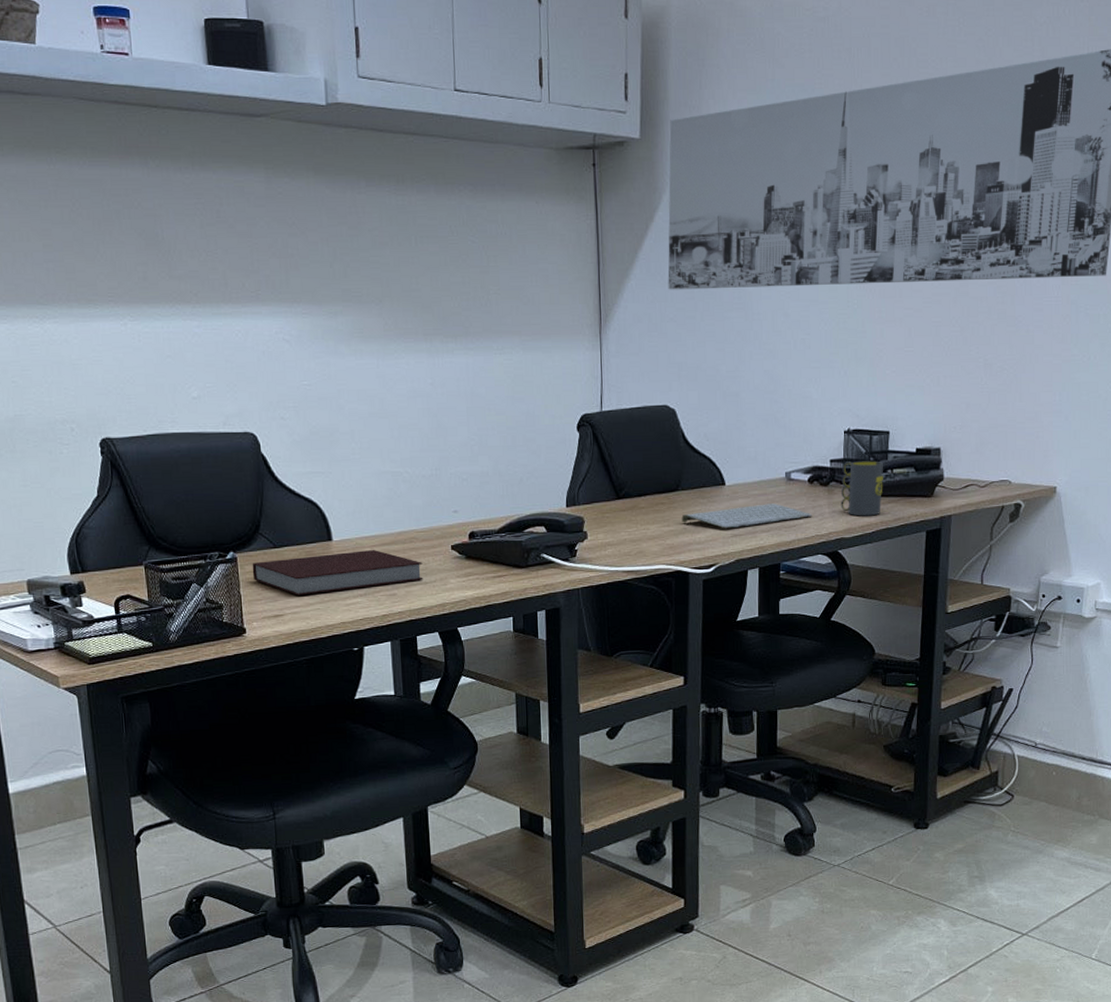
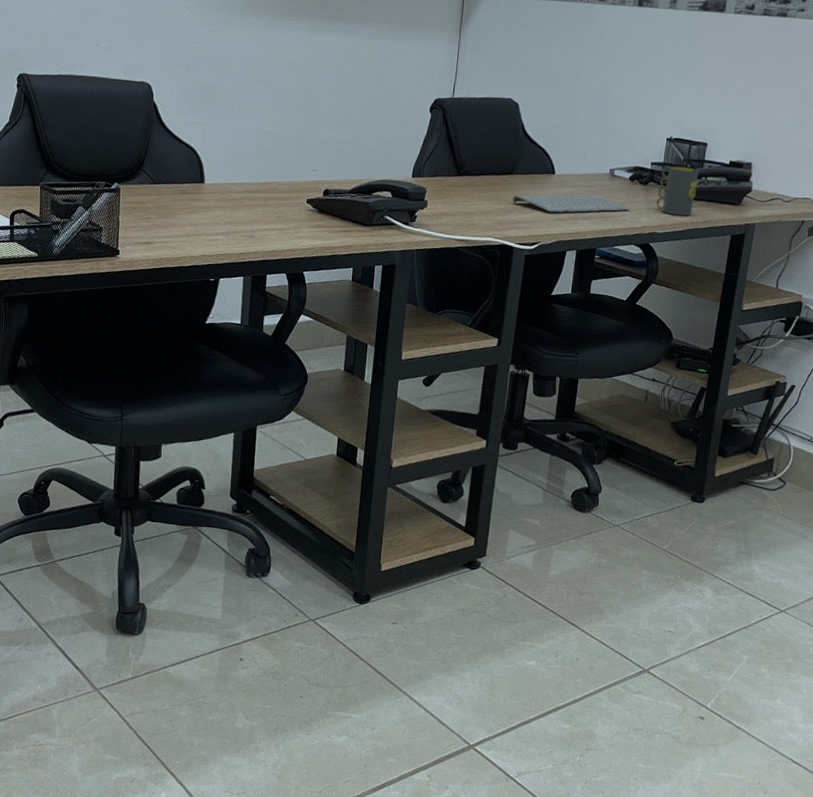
notebook: present [252,550,423,596] -> none [131,194,280,228]

